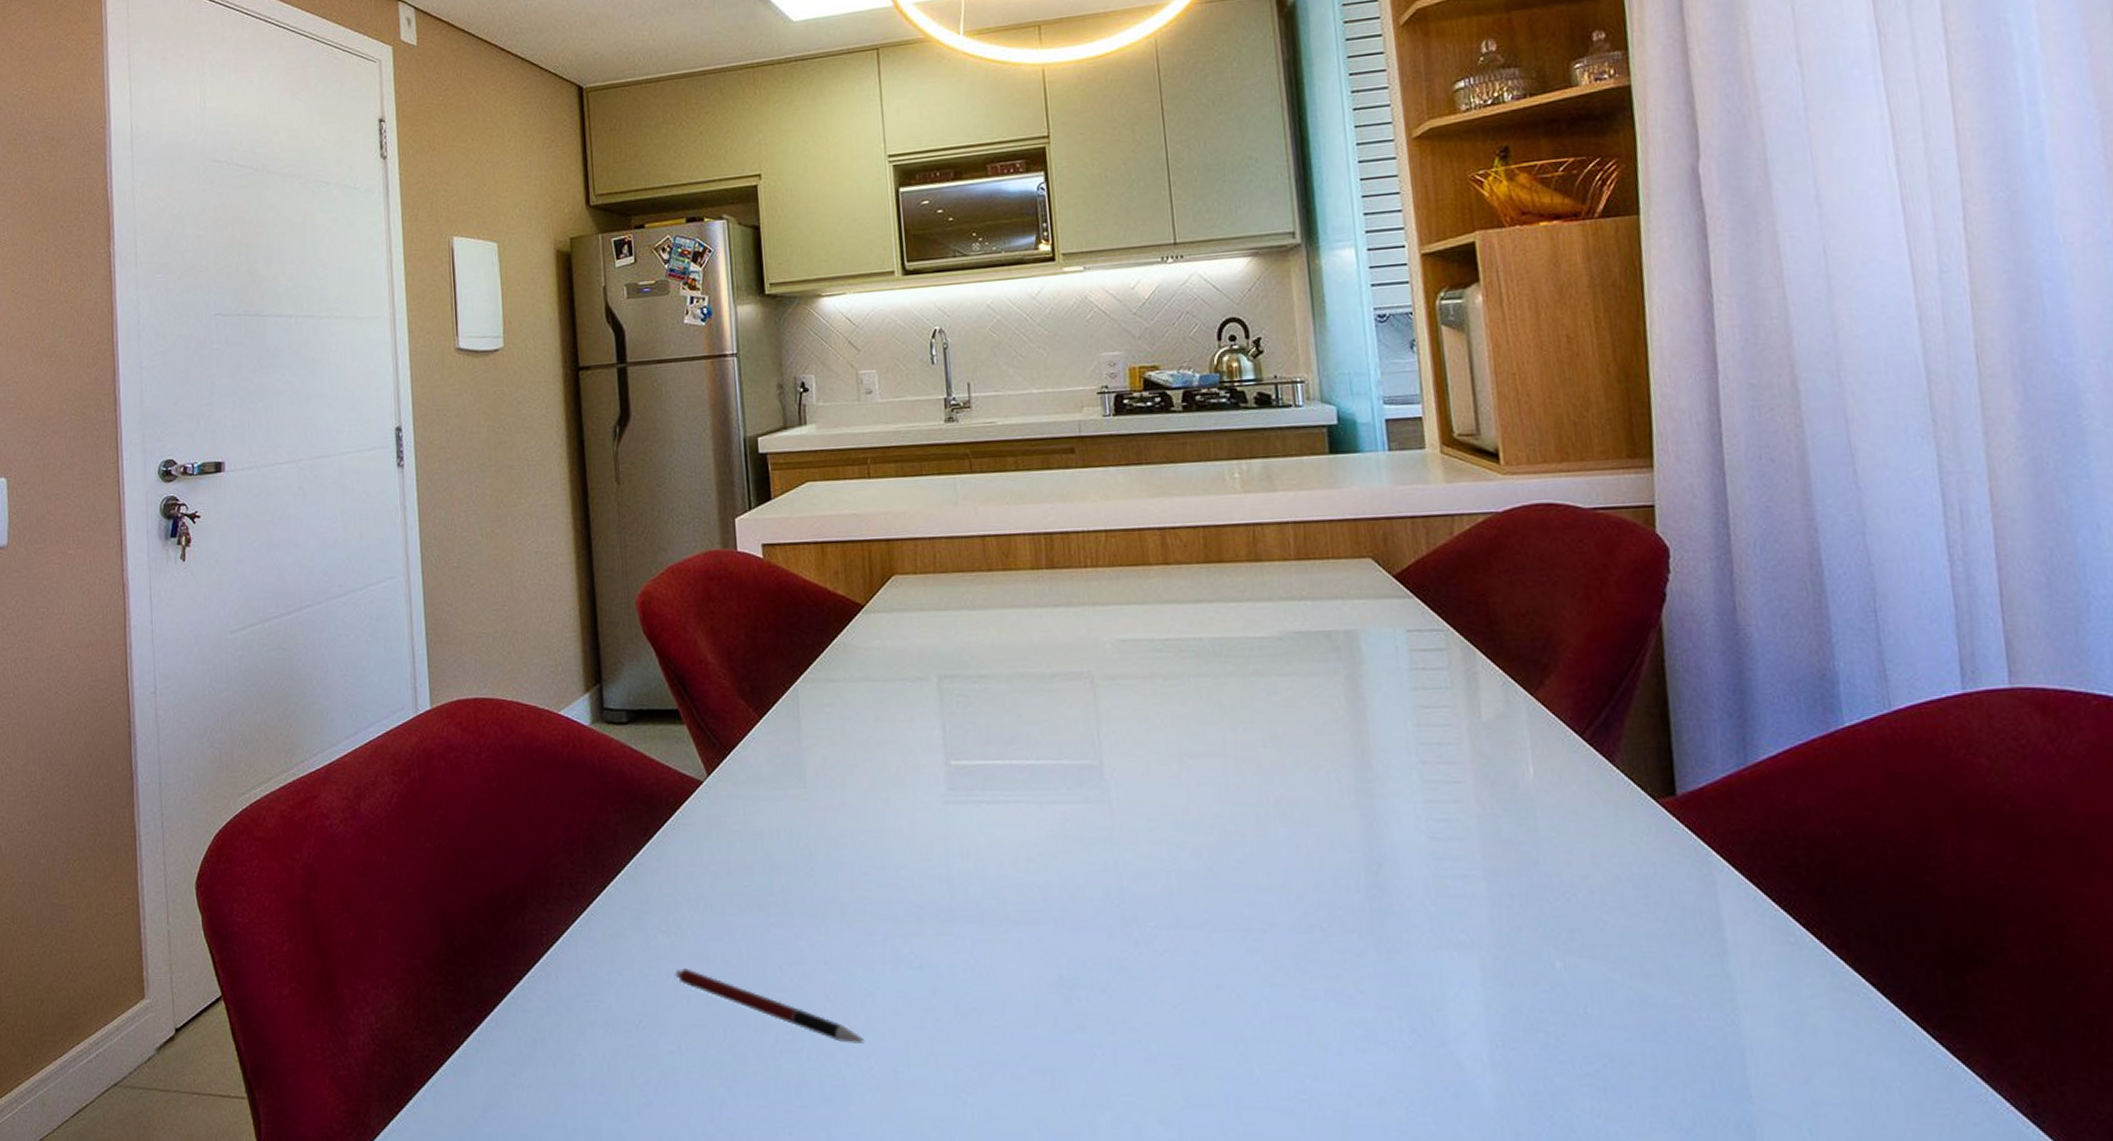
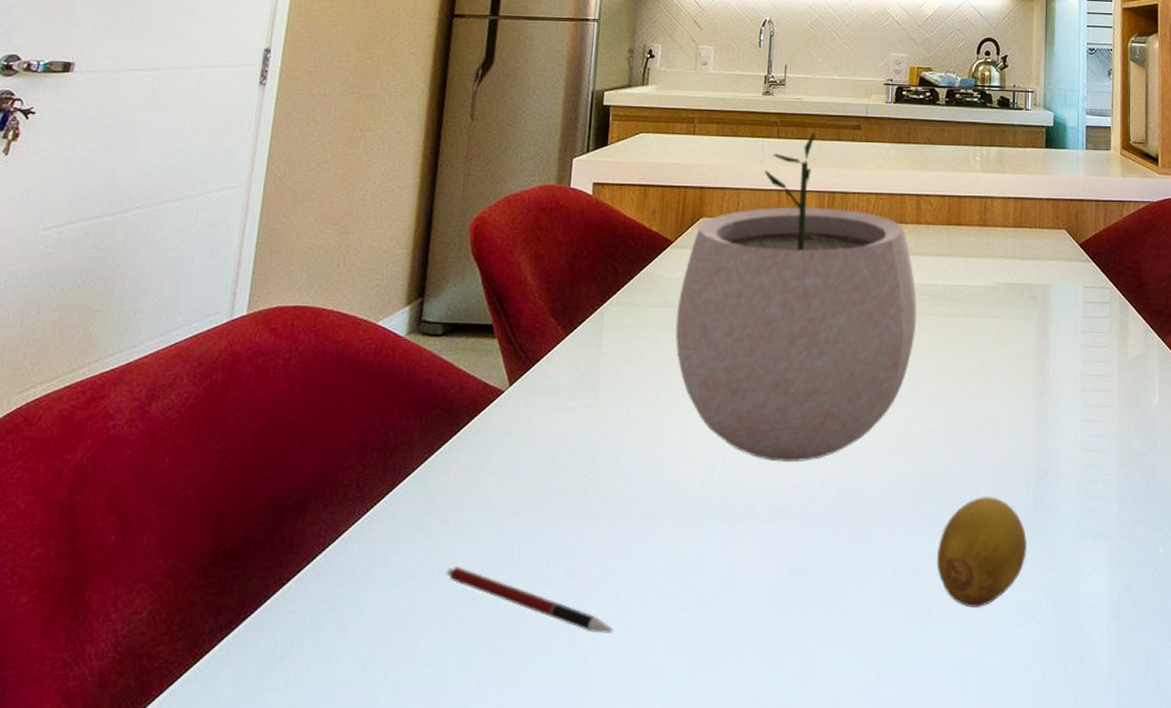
plant pot: none [880,462,1181,856] -> present [675,132,917,462]
fruit: none [1243,895,1365,1030] -> present [936,495,1027,609]

